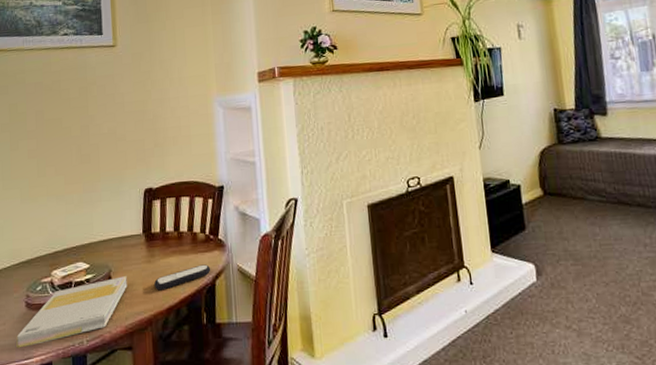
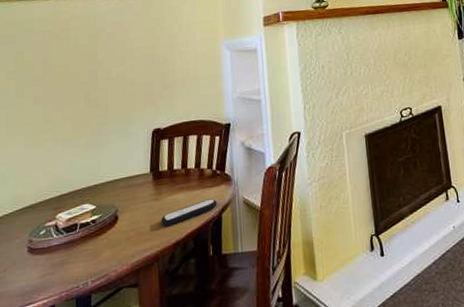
book: present [16,276,127,348] -> none [17,215,134,295]

